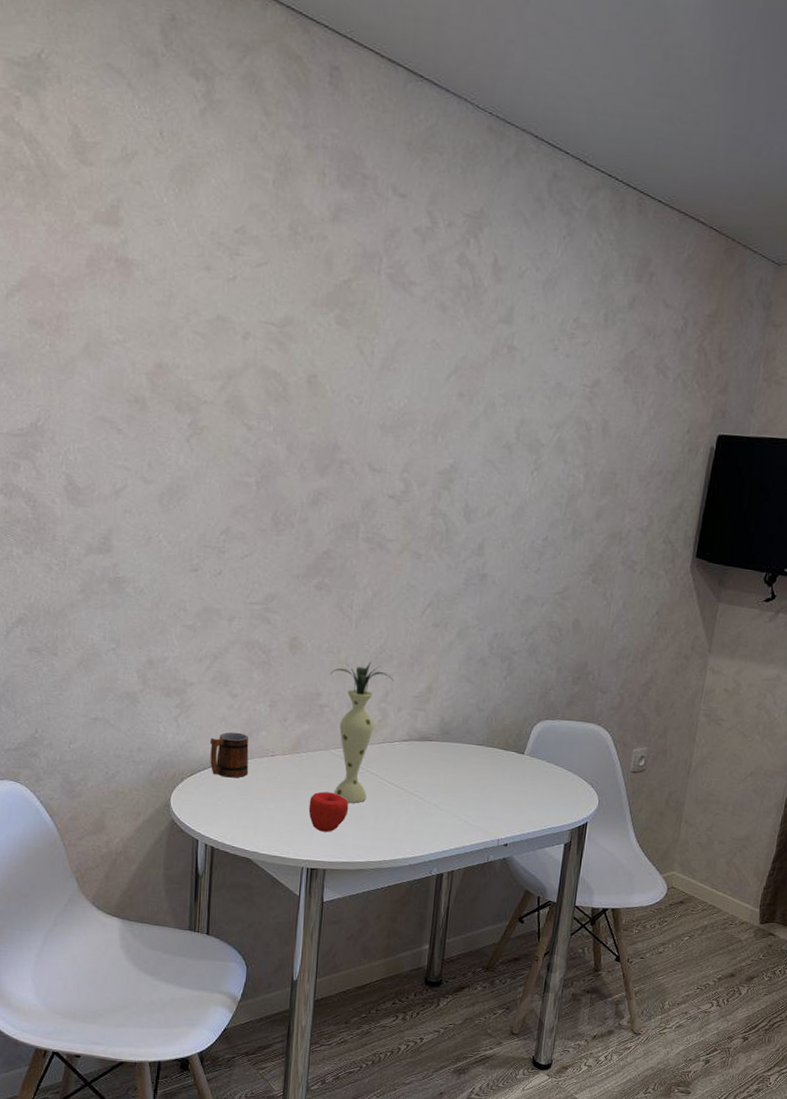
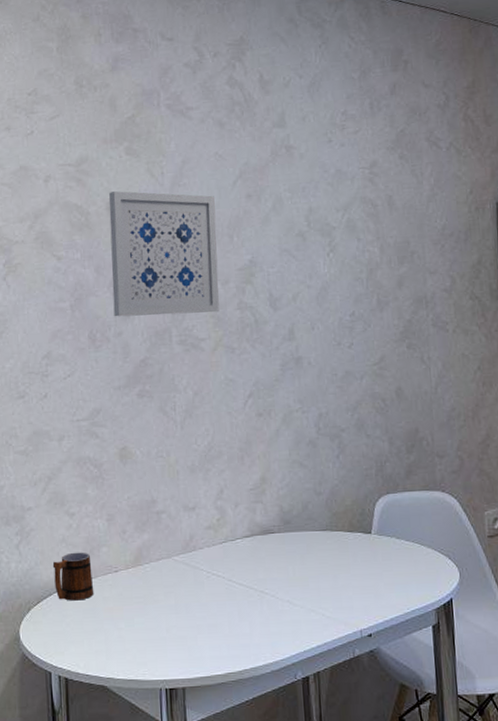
wall art: none [301,363,424,515] -> present [109,191,220,317]
apple: present [308,791,349,832] -> none [158,602,200,647]
vase: present [330,661,394,803] -> none [163,460,227,611]

